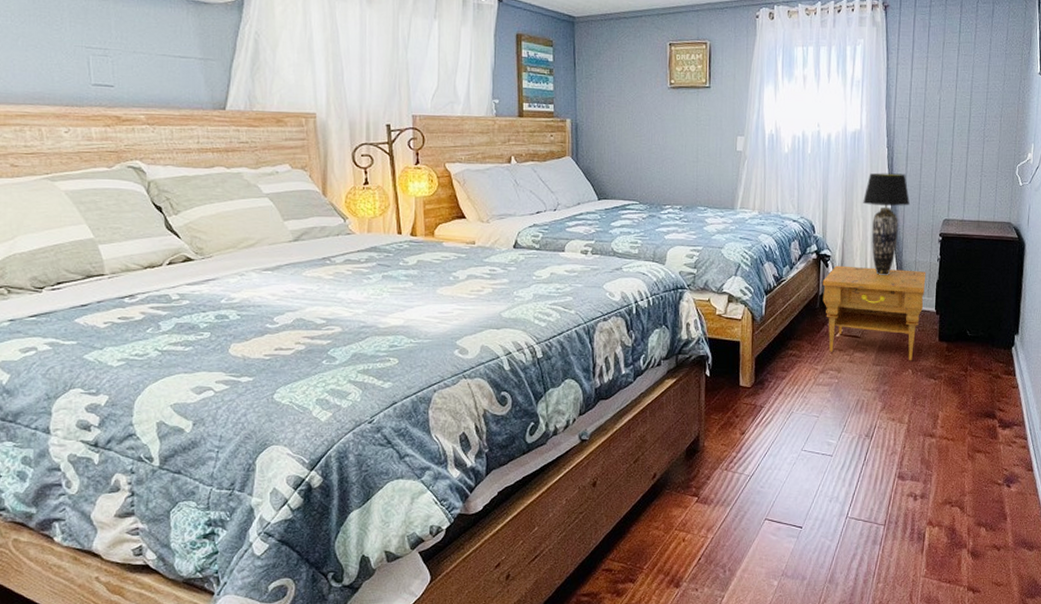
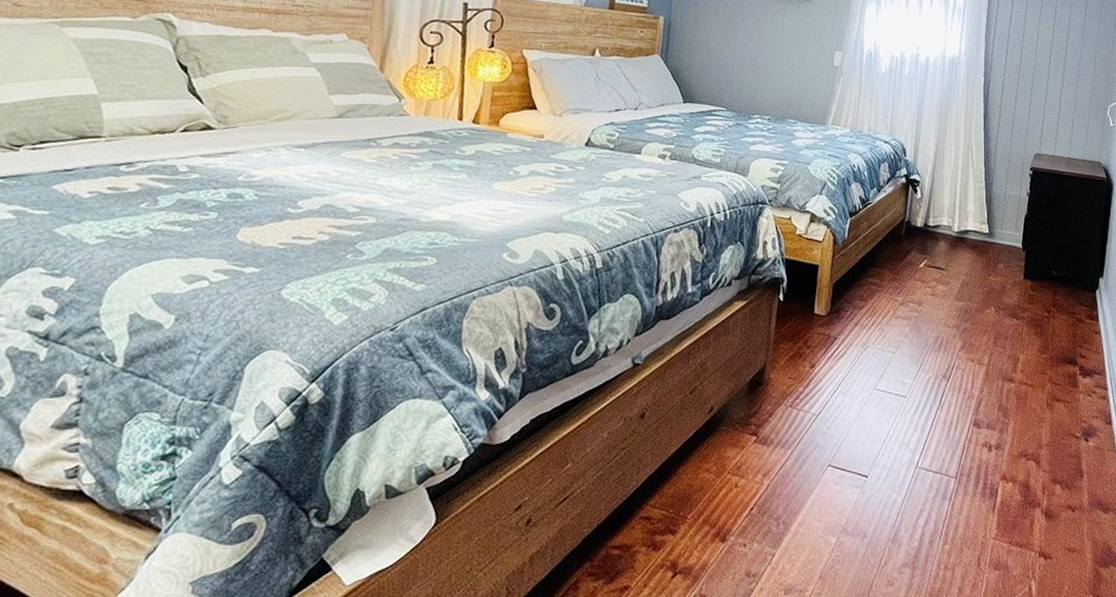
nightstand: present [822,265,926,360] -> none [908,192,1015,297]
table lamp: present [863,172,911,275] -> none [956,100,1004,206]

